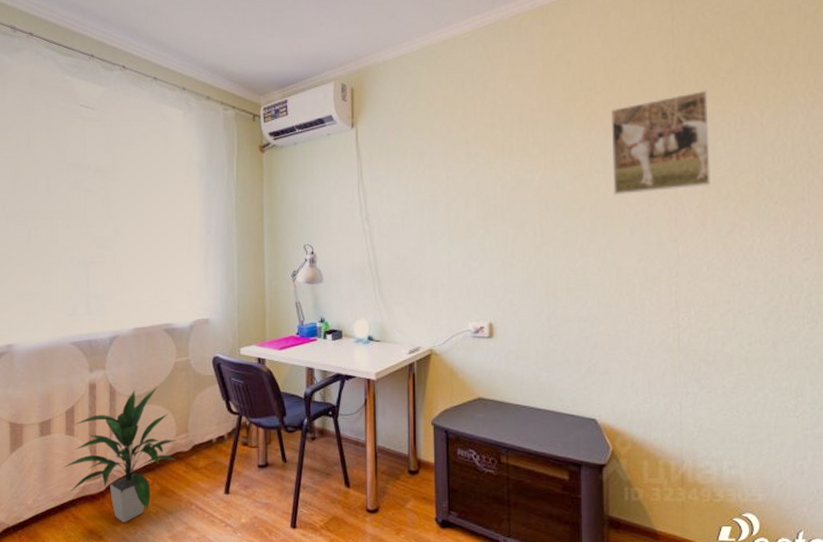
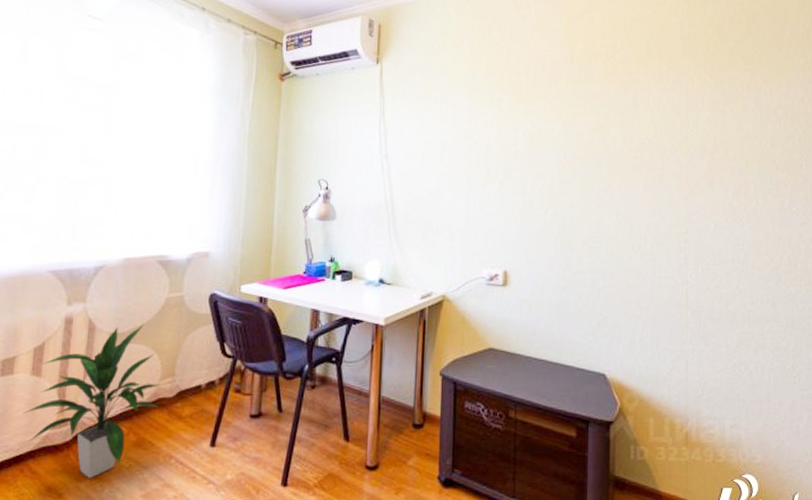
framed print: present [610,90,711,195] -> none [629,56,719,151]

